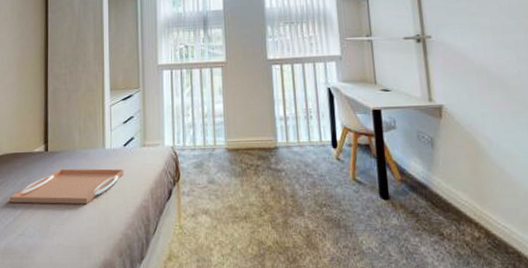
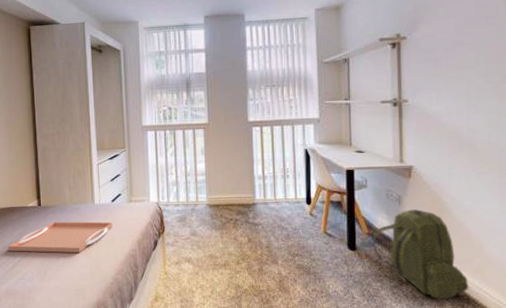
backpack: none [406,152,519,256] -> present [372,209,469,299]

